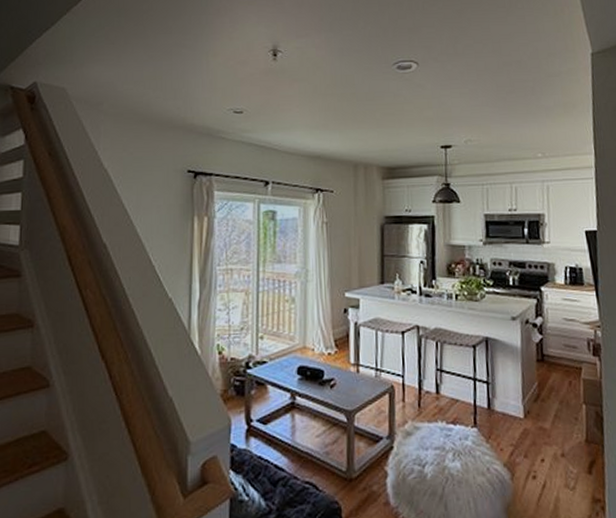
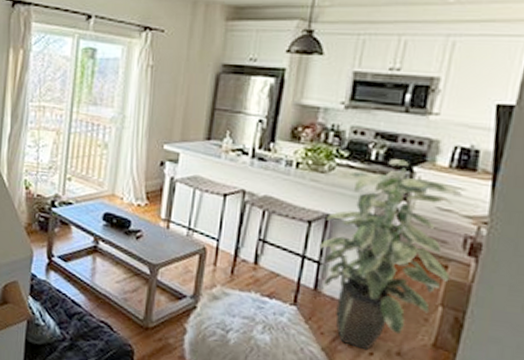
indoor plant: none [485,282,585,458] -> present [319,159,463,351]

